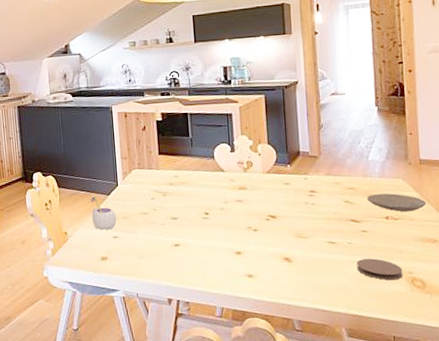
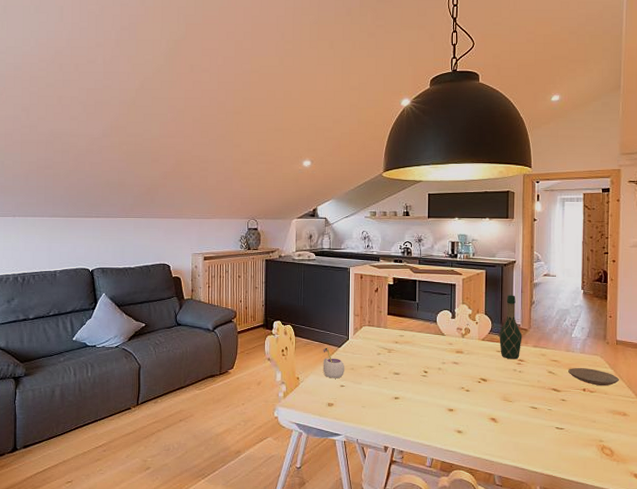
wine bottle: none [286,119,312,192] -> present [499,295,522,360]
coaster: present [357,258,403,281] -> none [554,425,594,447]

